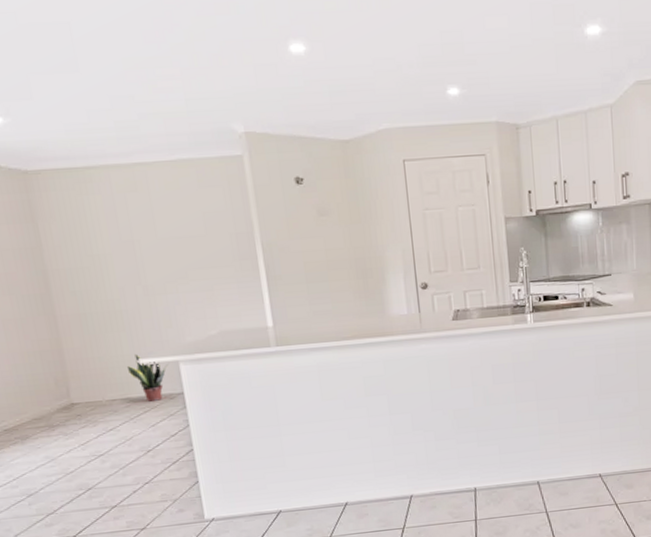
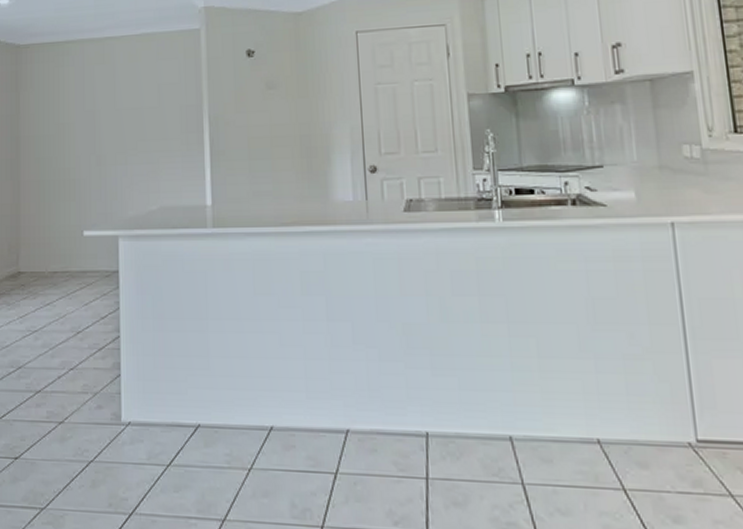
potted plant: present [126,355,170,402] -> none [71,226,110,277]

